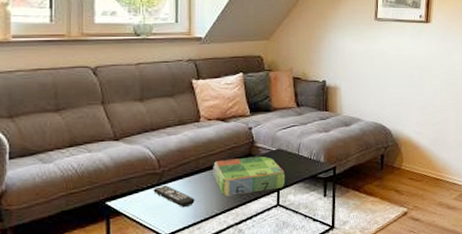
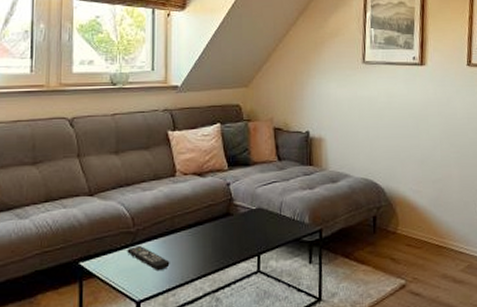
board game: present [213,156,286,196] -> none [189,215,267,260]

